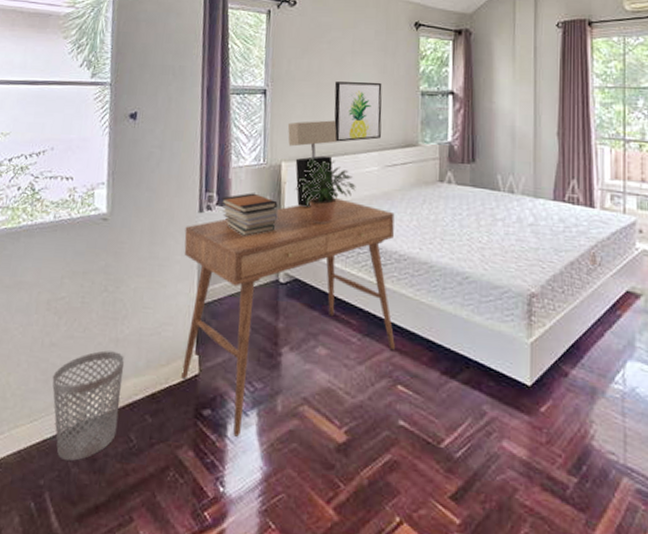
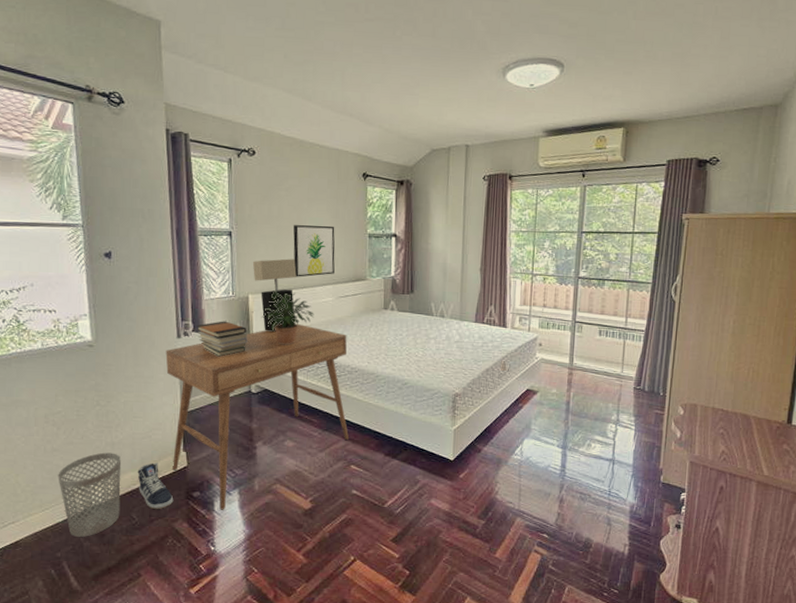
sneaker: none [141,367,180,430] -> present [137,463,174,509]

